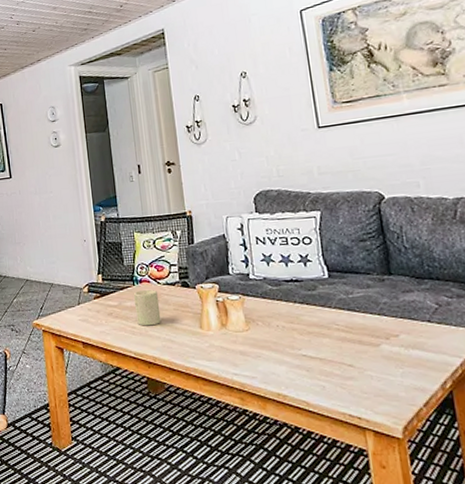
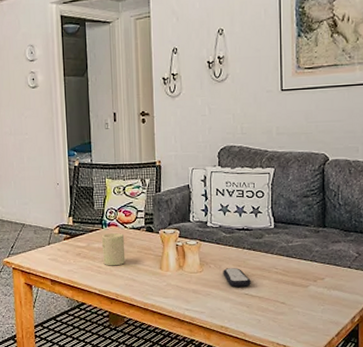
remote control: none [273,325,308,347] -> present [223,268,251,287]

